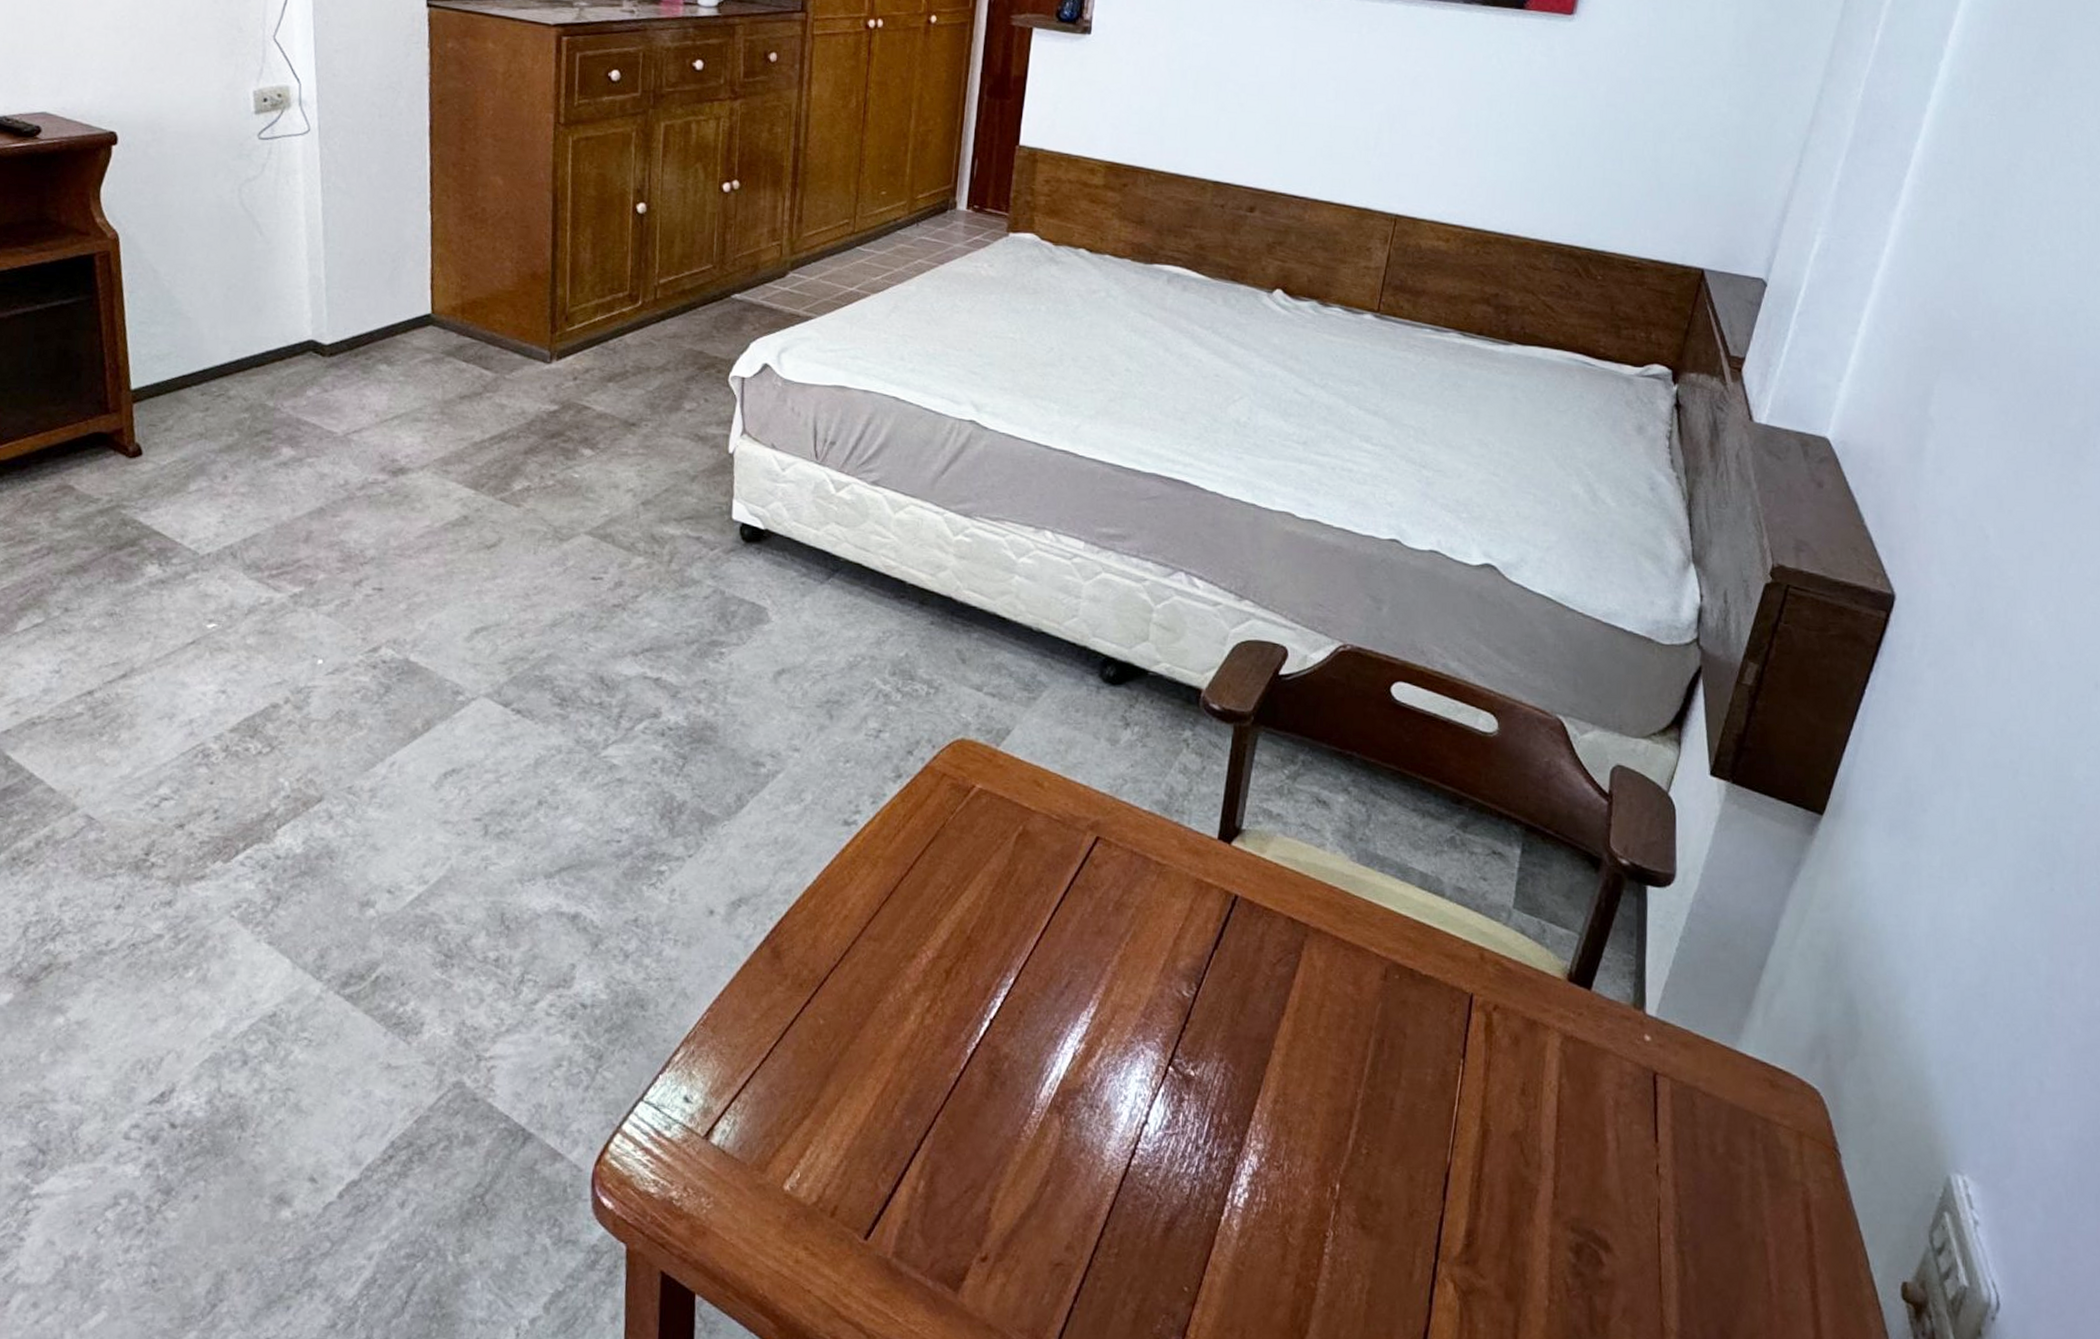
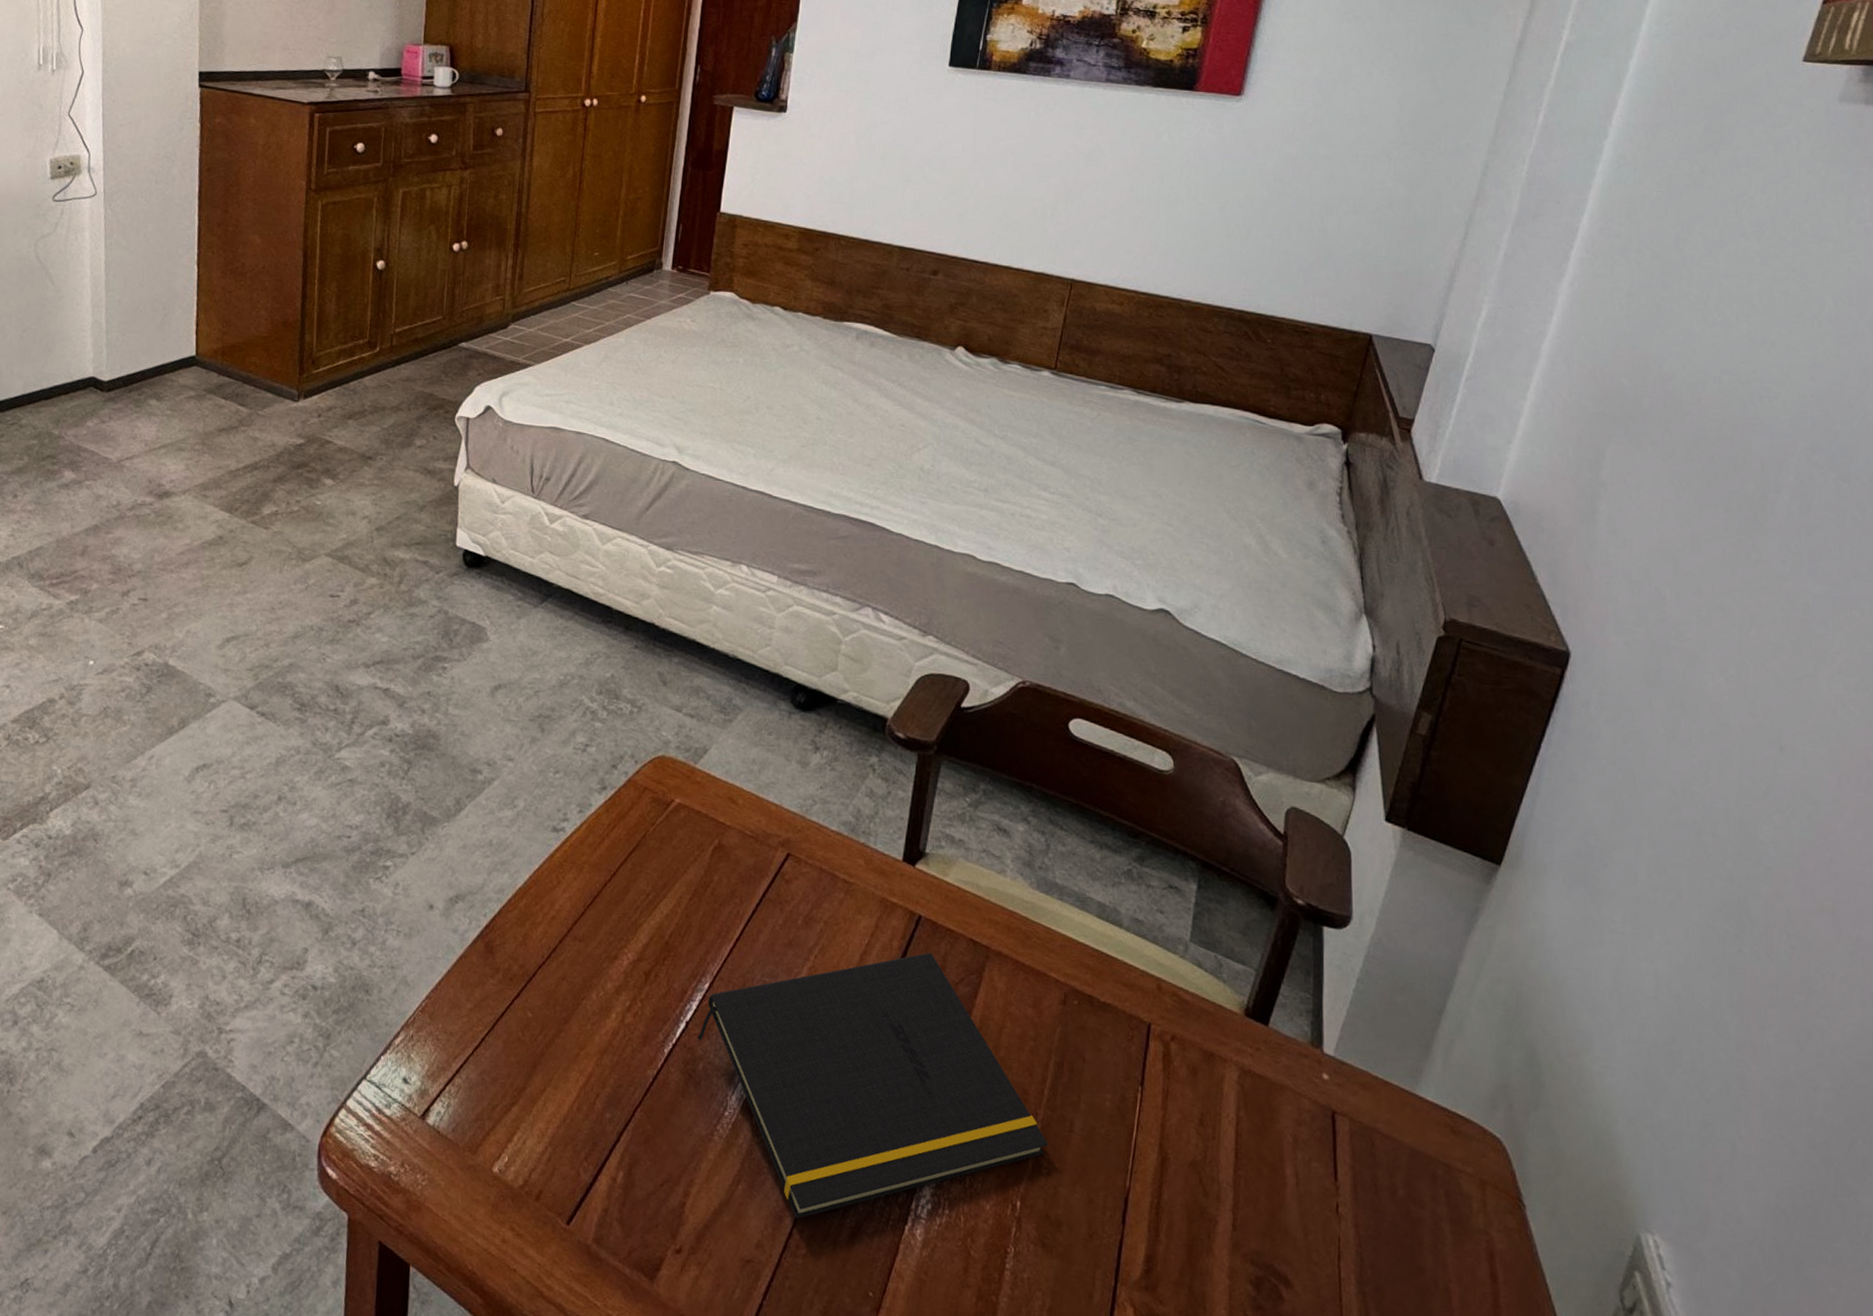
notepad: none [1002,933,1369,1217] -> present [697,952,1049,1219]

